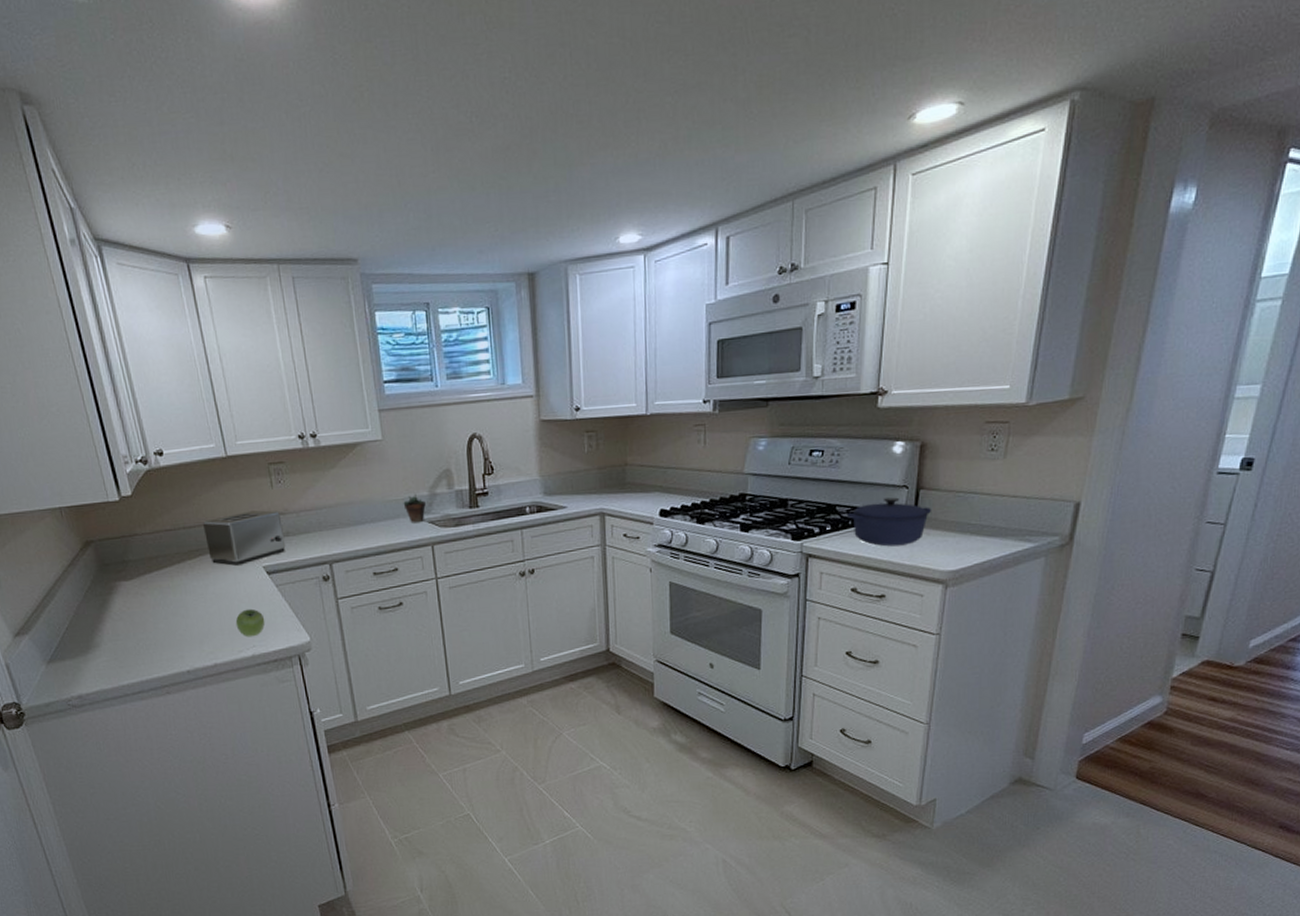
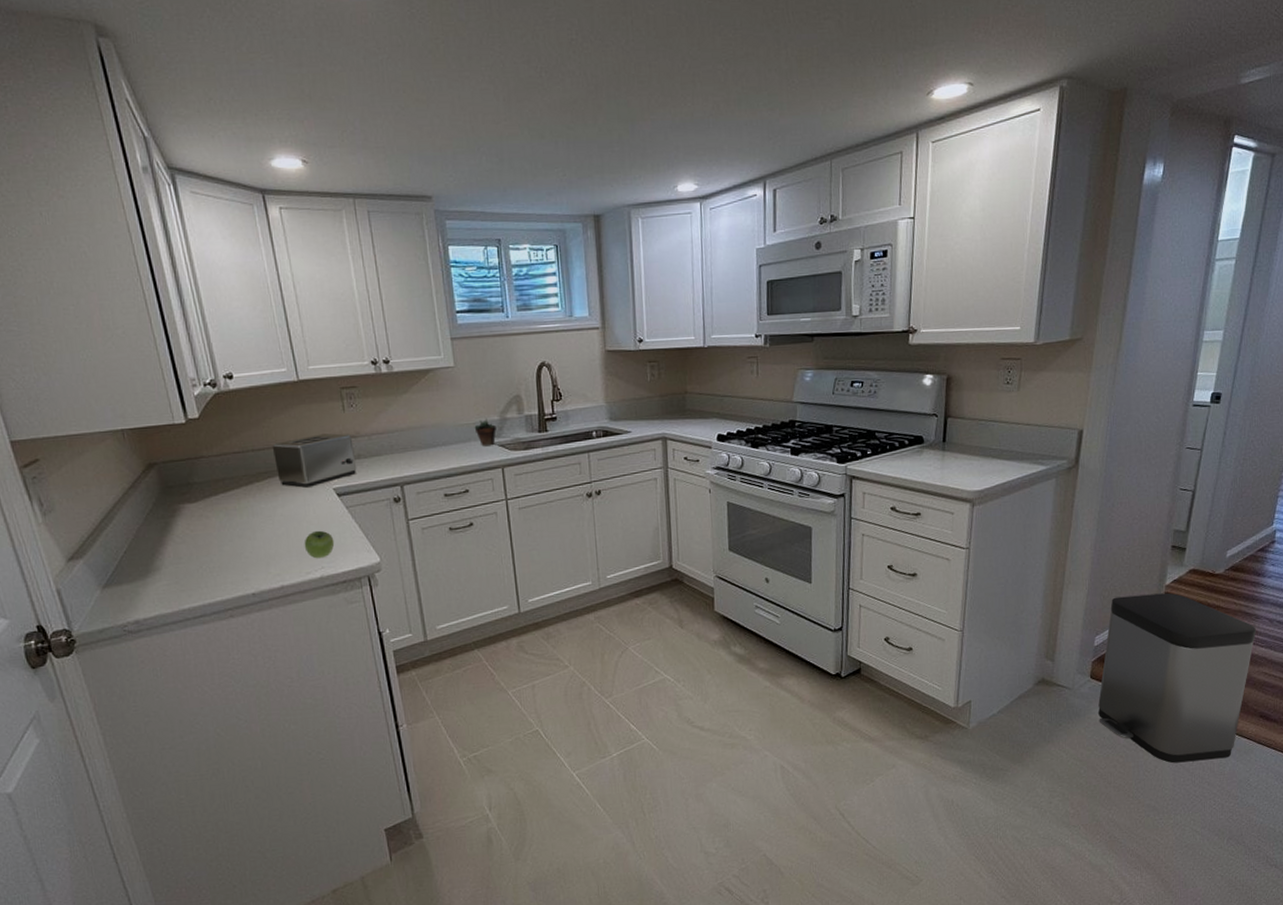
cooking pot: present [846,496,931,547] -> none [885,424,958,469]
pedal bin: none [1084,686,1282,875] -> present [1098,592,1257,763]

